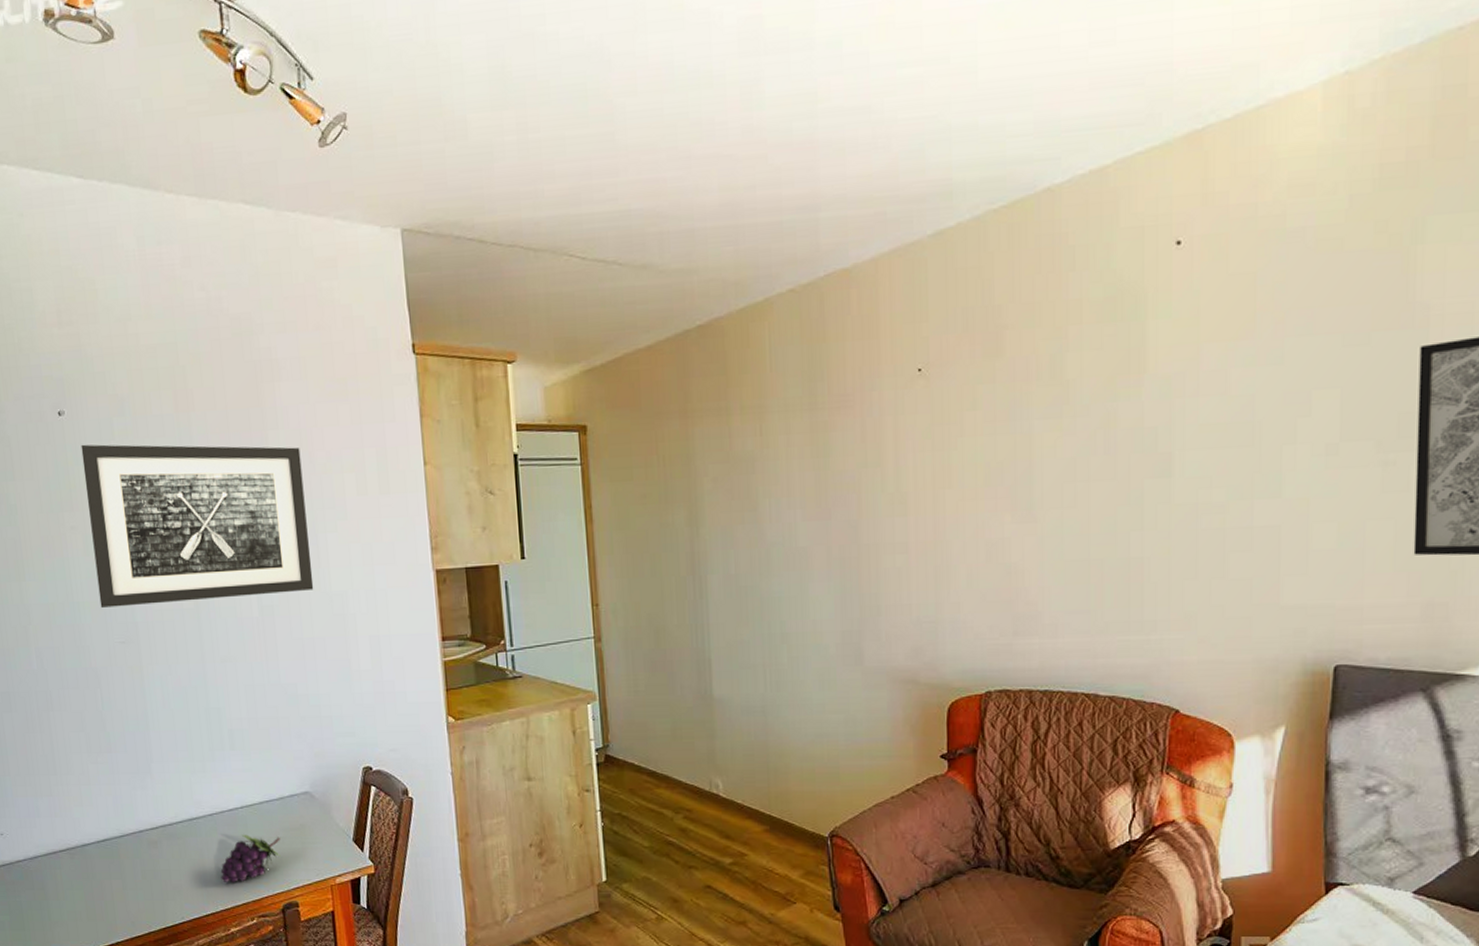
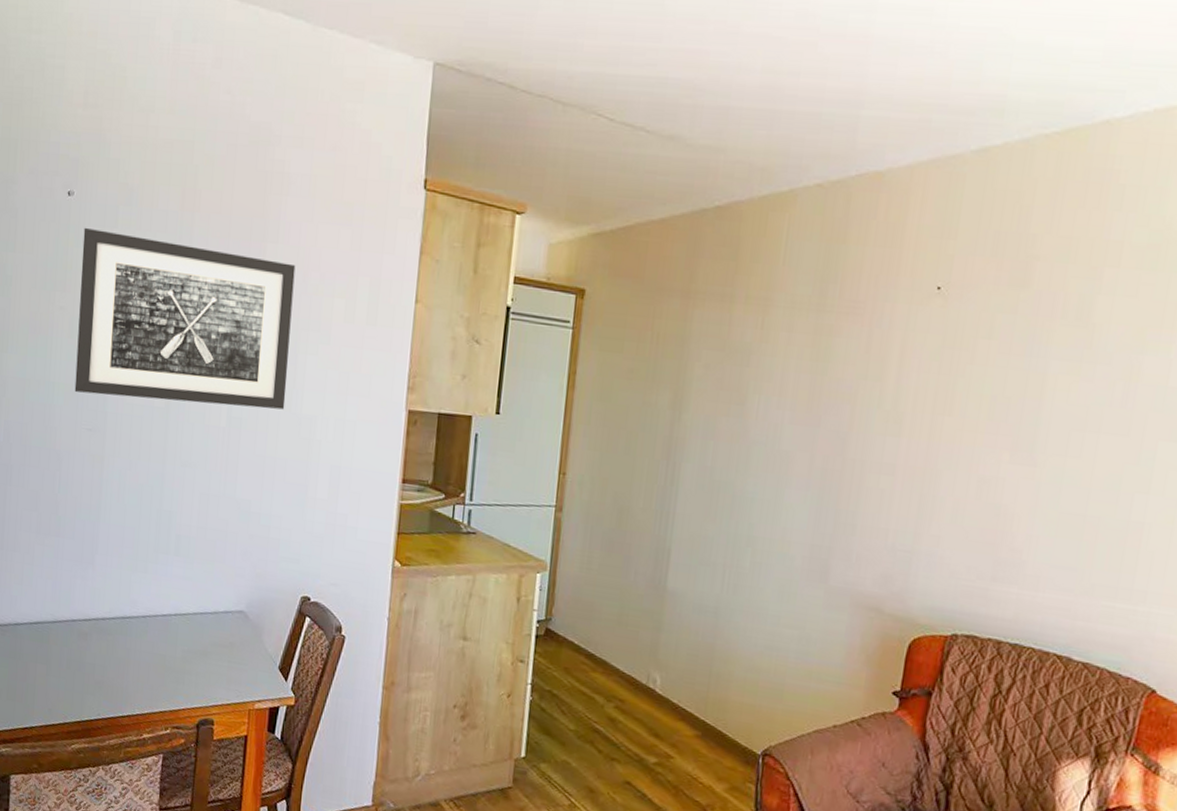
fruit: present [221,834,281,882] -> none [143,642,208,689]

